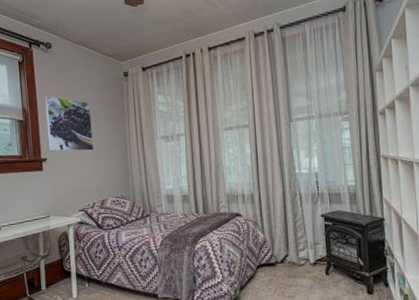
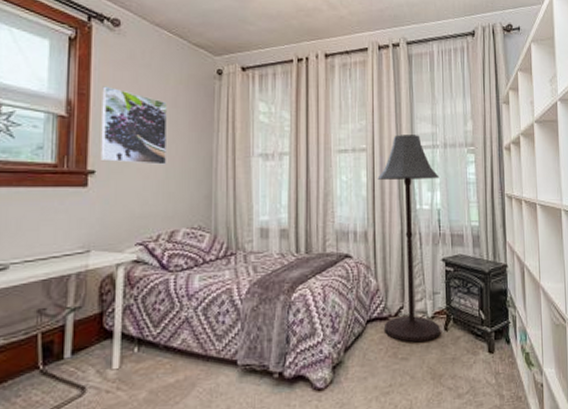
floor lamp: none [260,109,322,284] -> present [377,135,440,343]

